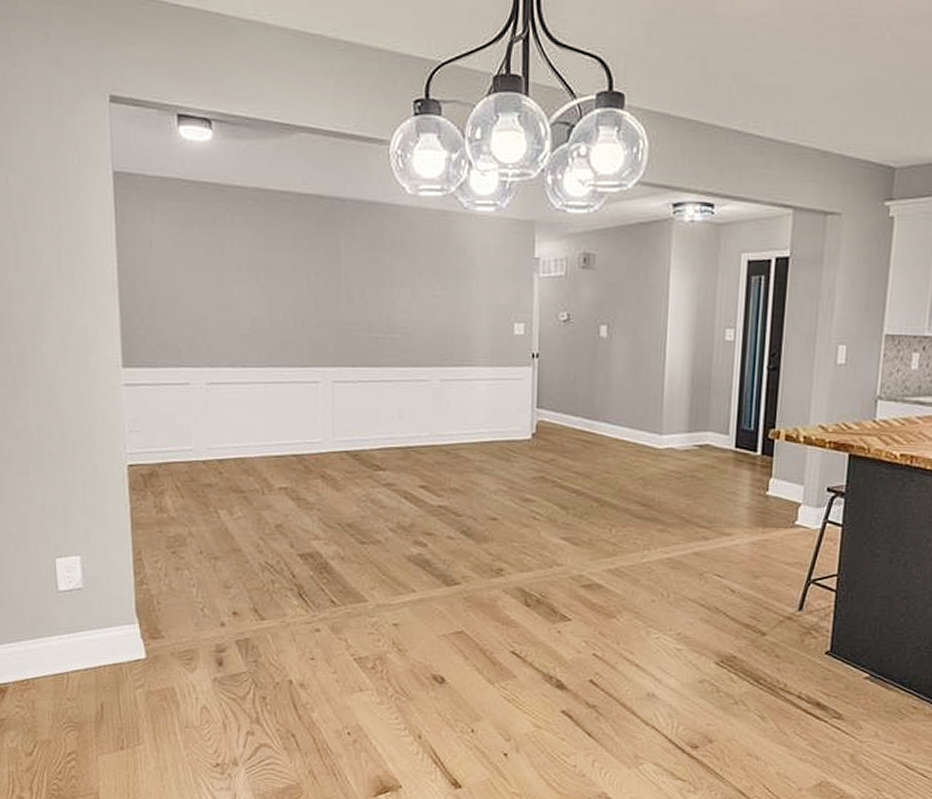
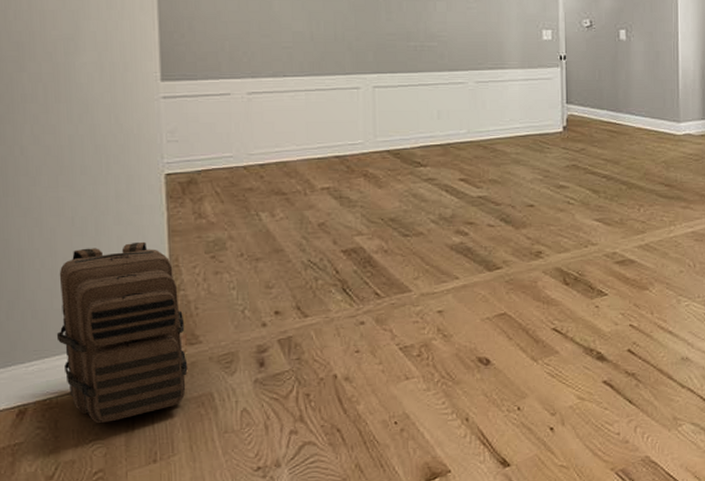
backpack: none [31,532,151,707] -> present [56,241,188,423]

